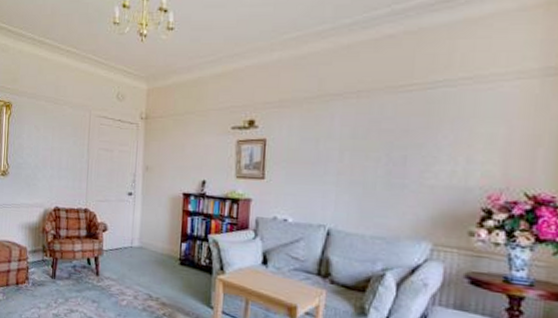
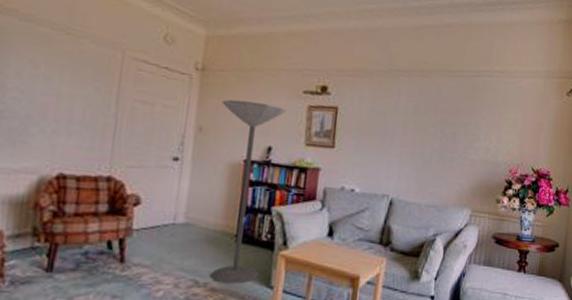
floor lamp: none [160,141,217,302] -> present [210,99,287,284]

